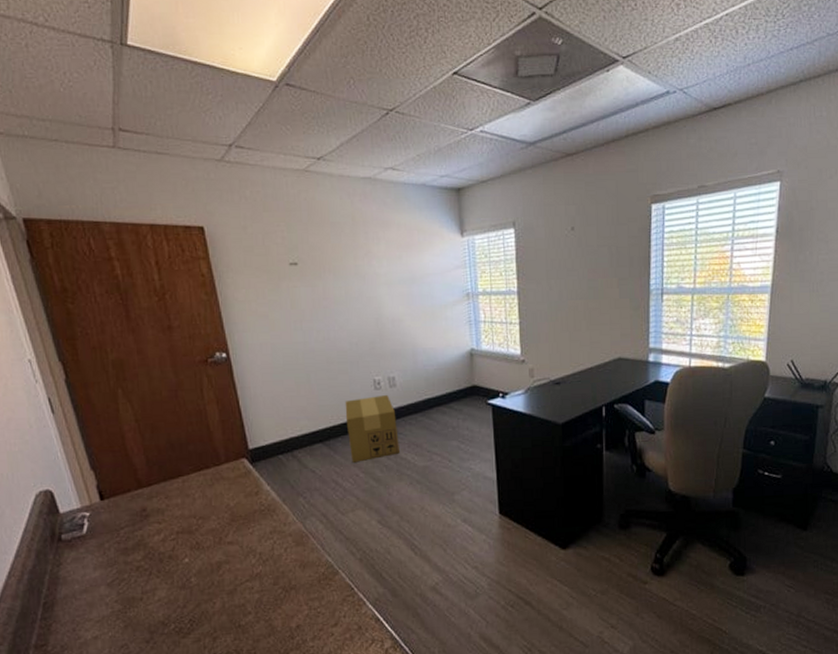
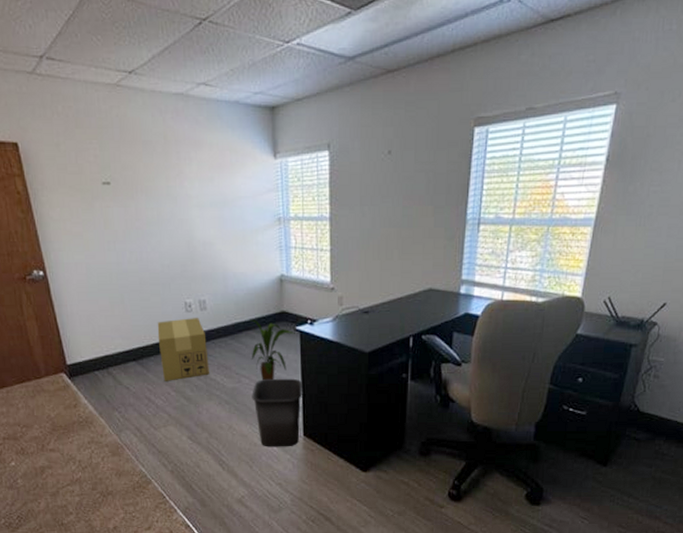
house plant: none [441,394,487,458] -> present [250,319,295,381]
waste bin: none [444,453,496,528] -> present [252,378,302,447]

